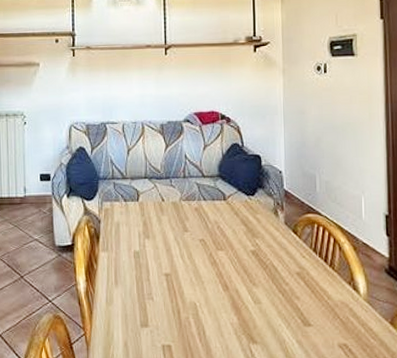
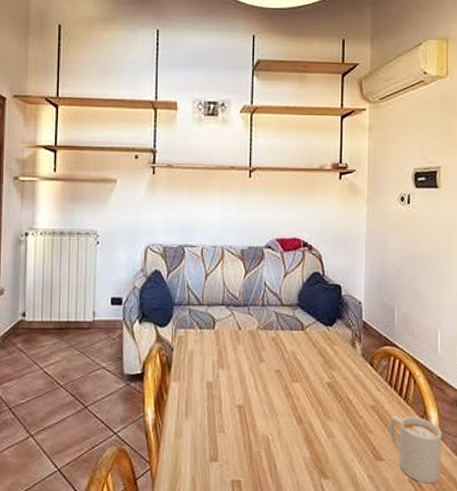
mug: none [316,282,372,348] -> present [389,416,442,483]

